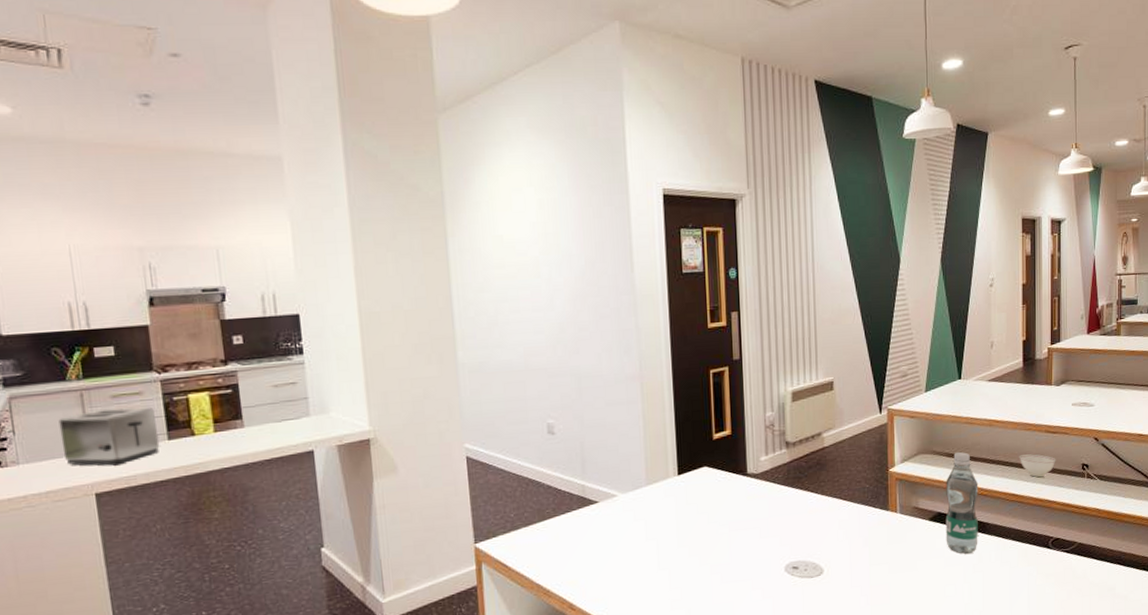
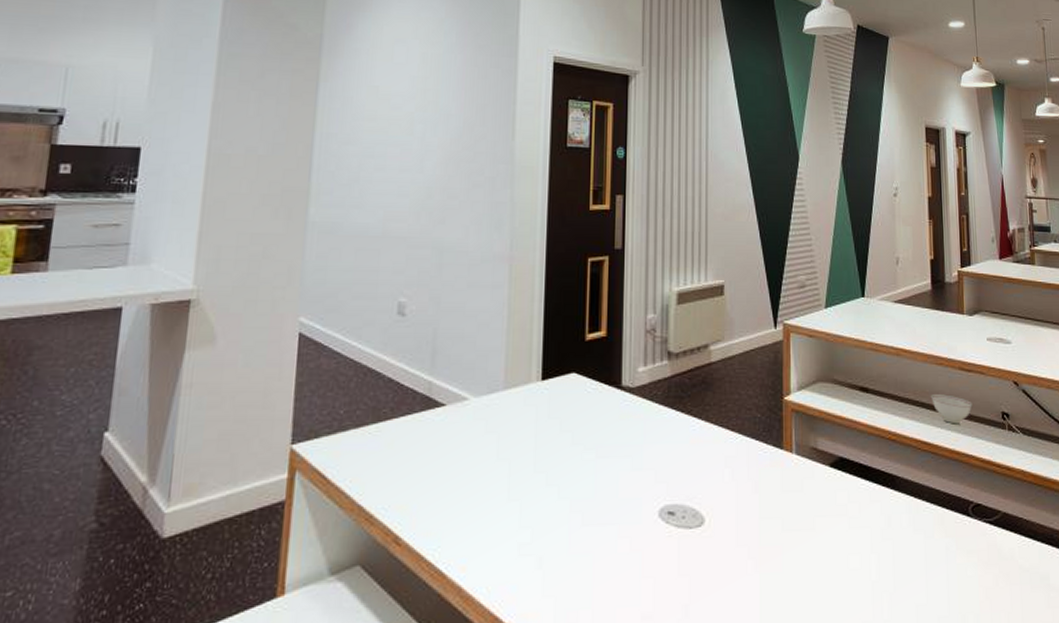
bottle: present [945,451,979,554] -> none [848,383,887,514]

